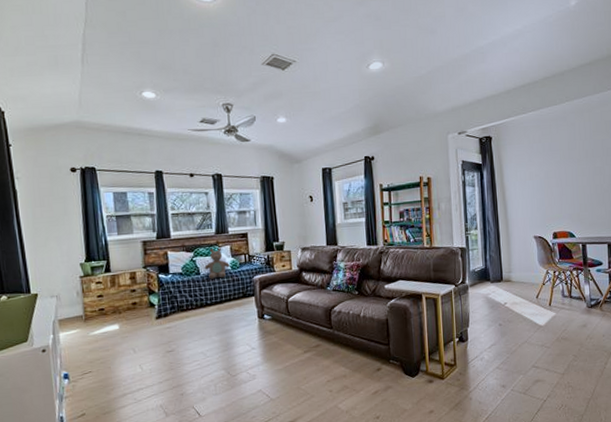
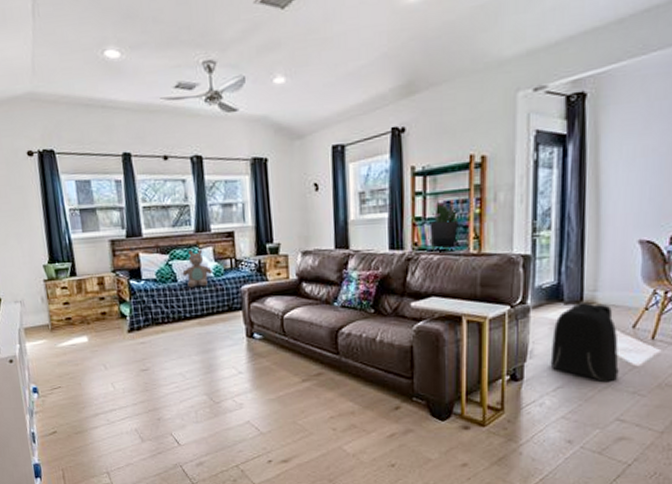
planter: none [395,208,414,244] -> present [429,199,457,248]
backpack: none [485,281,531,339] -> present [550,302,619,383]

